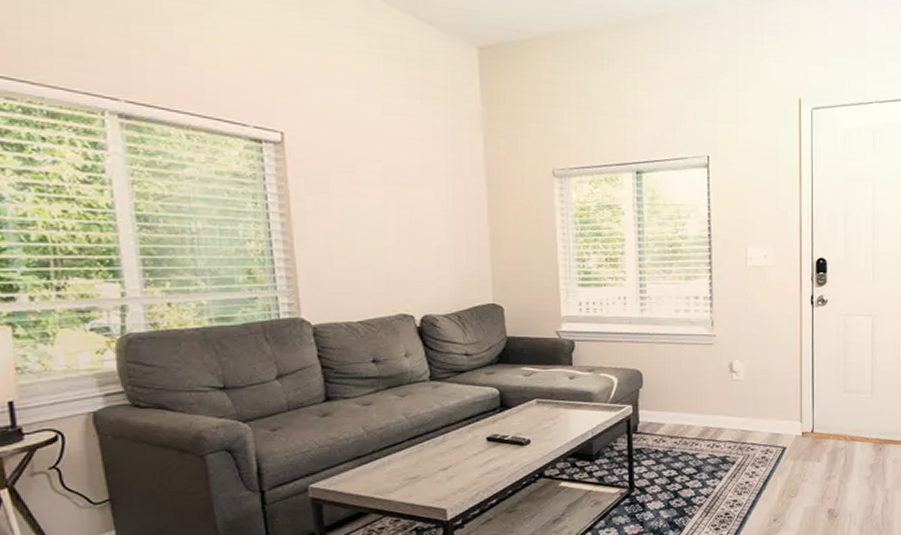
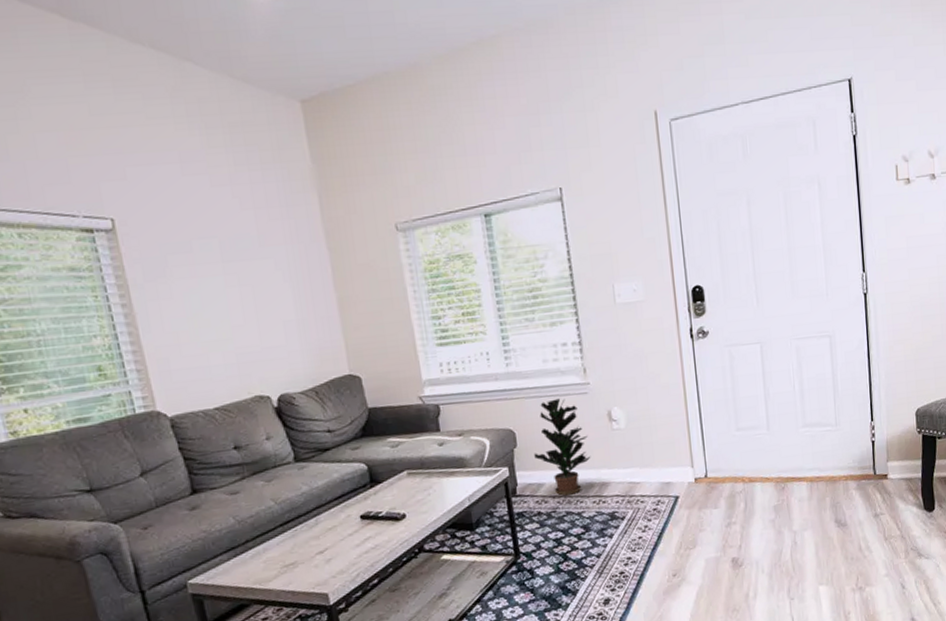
potted plant: none [658,346,710,437] -> present [534,398,591,496]

